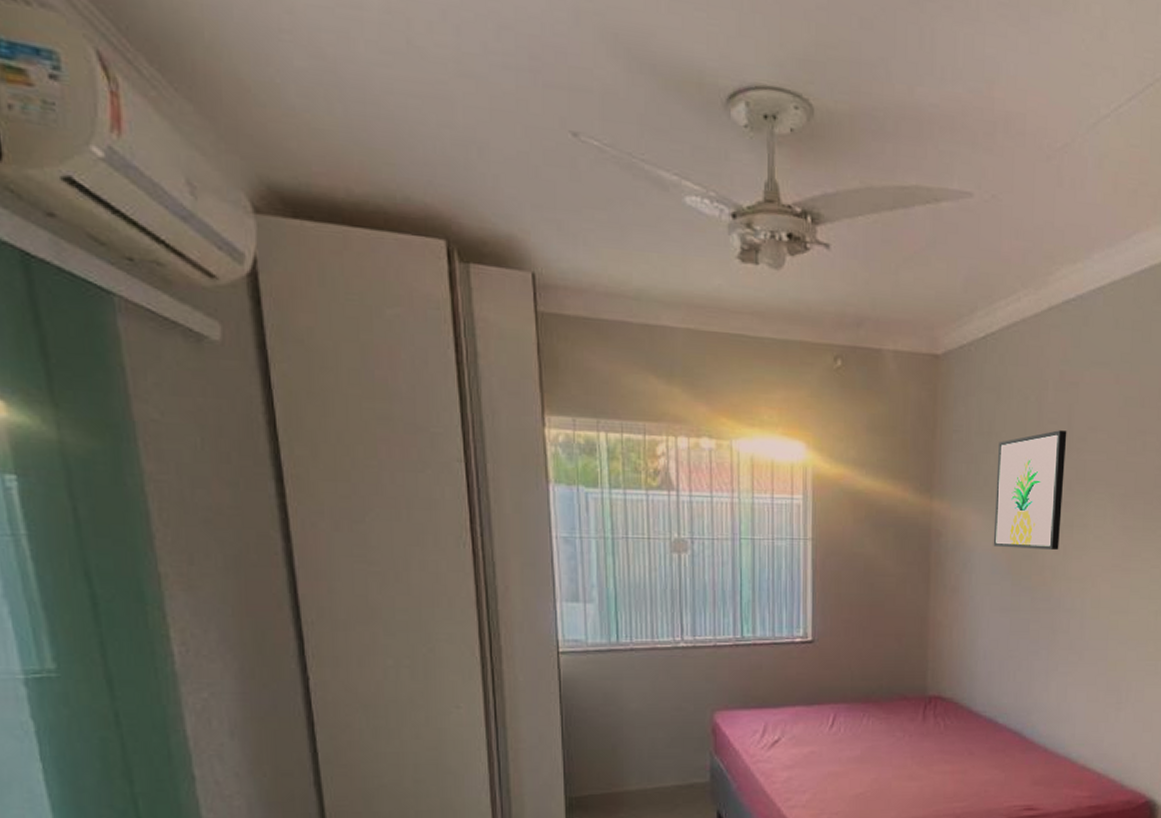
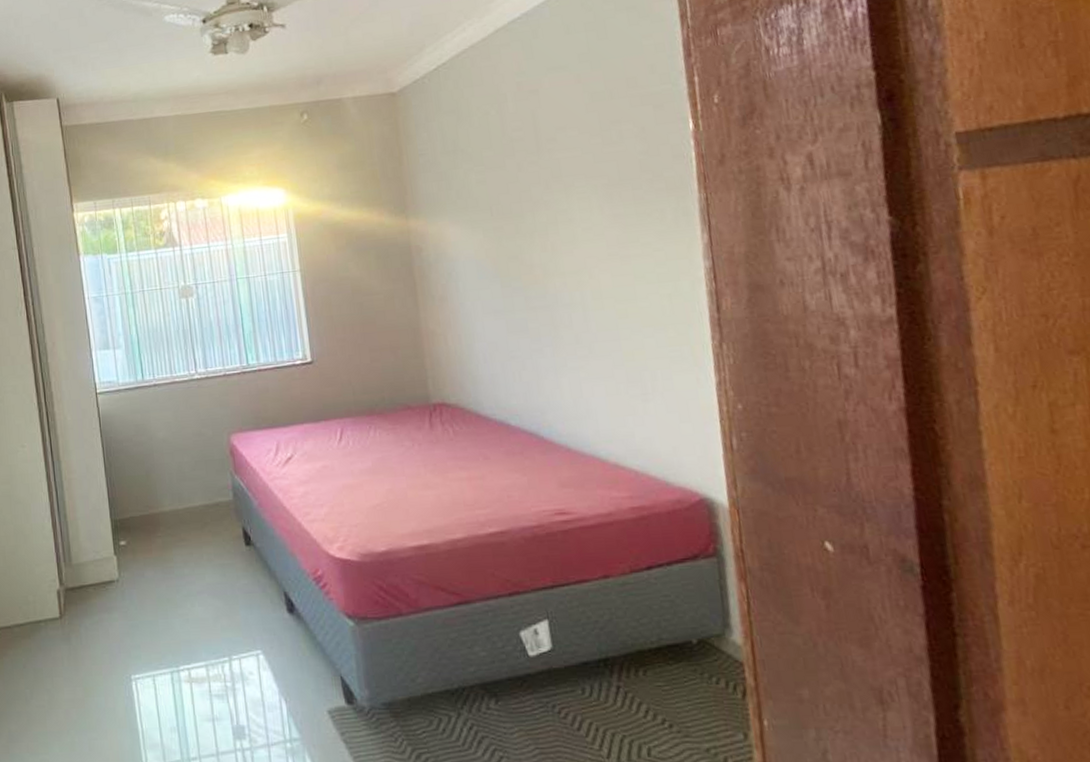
wall art: present [993,430,1067,550] -> none [466,135,546,253]

